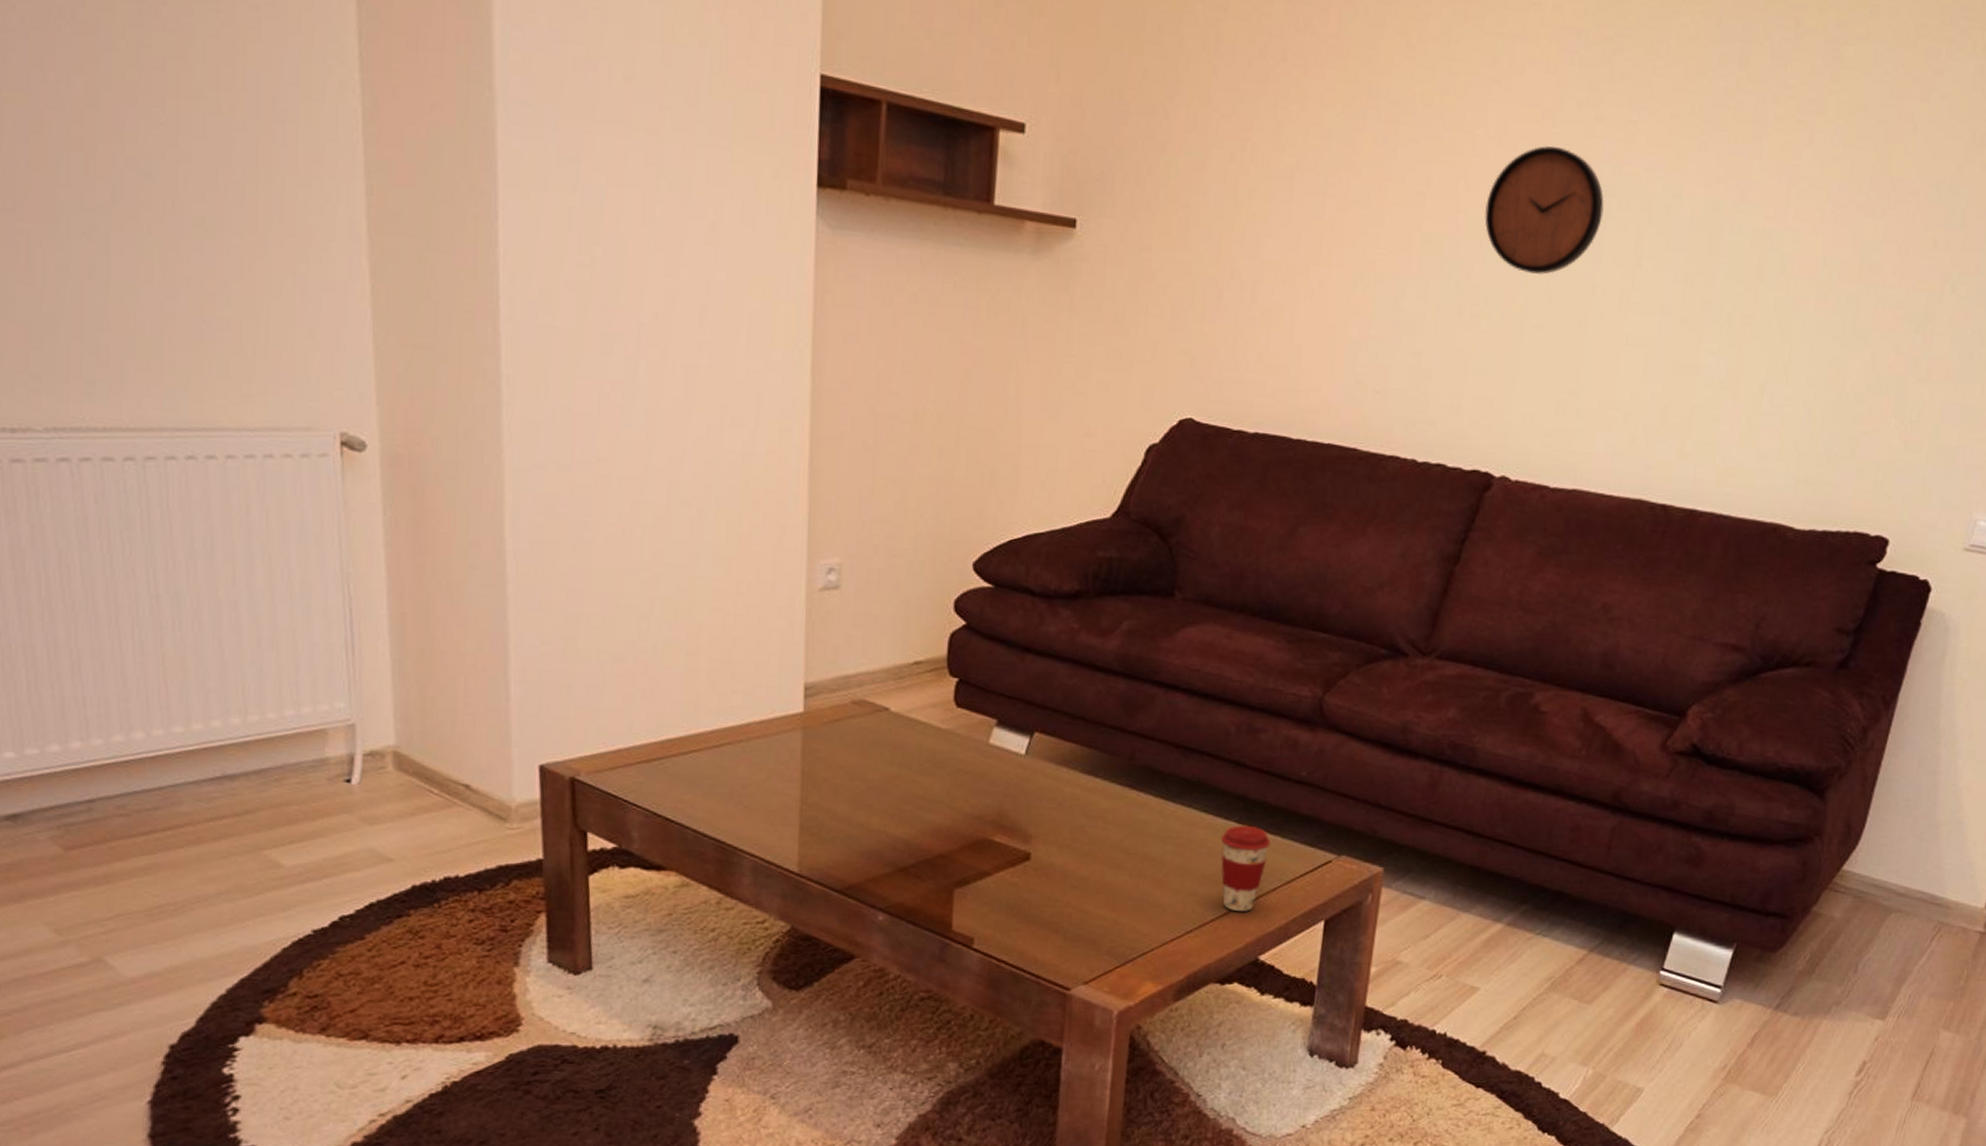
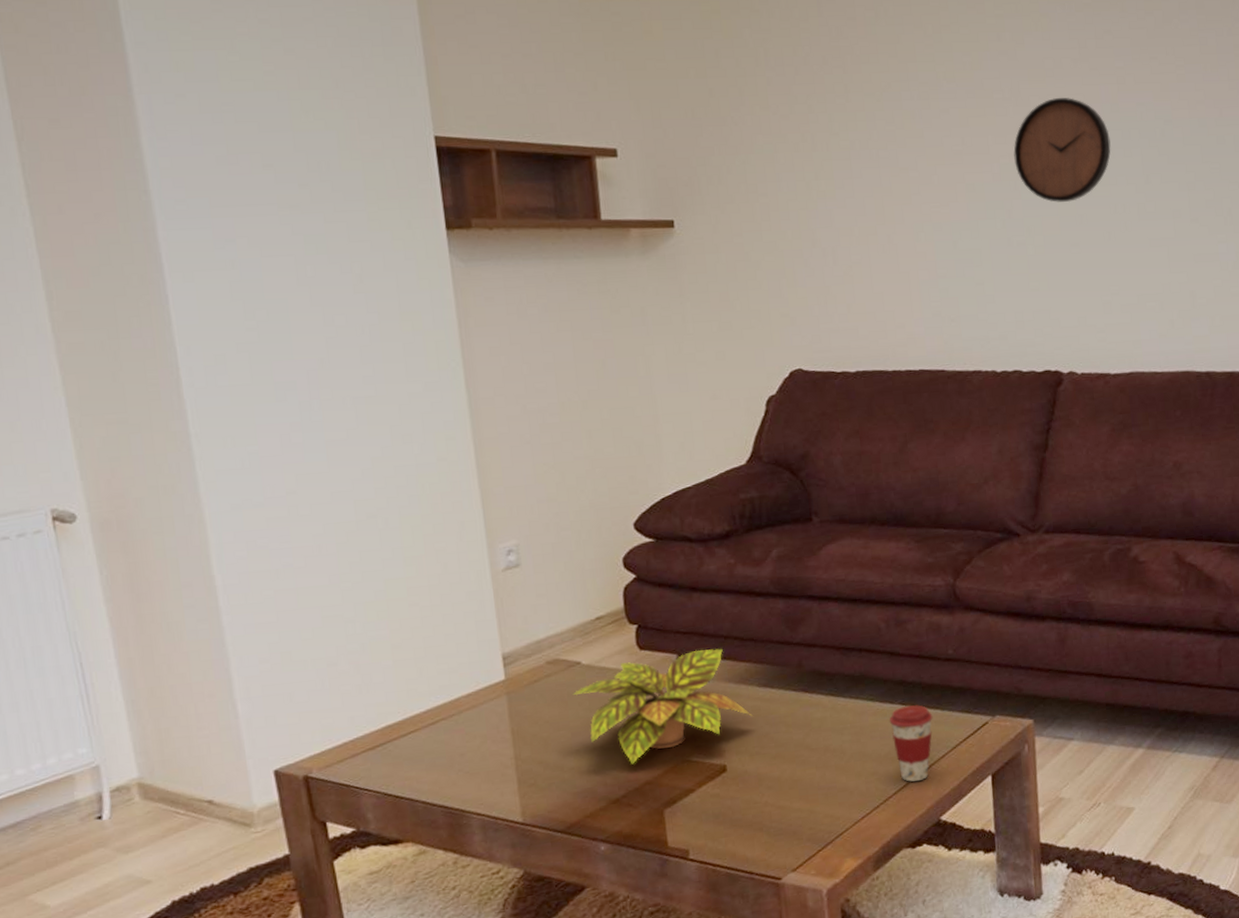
plant: none [874,718,1070,833] -> present [572,648,753,765]

